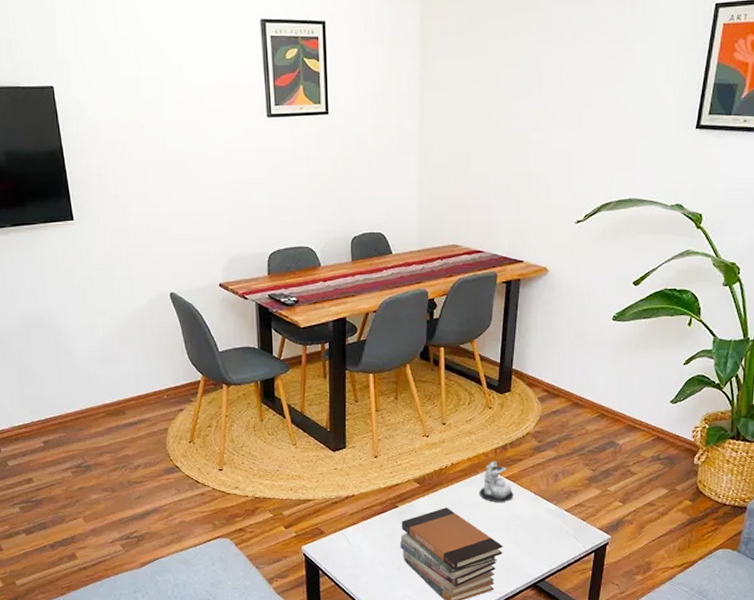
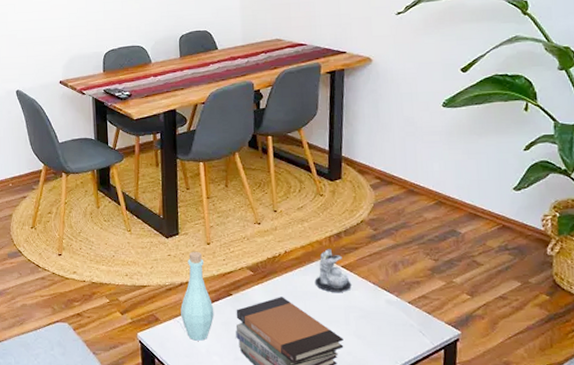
bottle: none [346,464,380,552] -> present [181,251,214,341]

